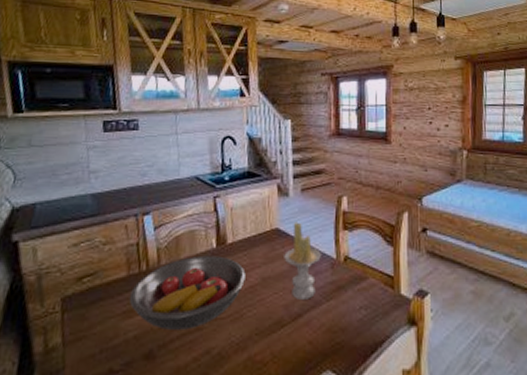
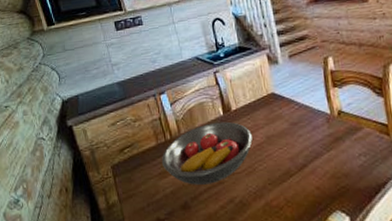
candle: present [284,222,321,300] -> none [282,85,316,152]

